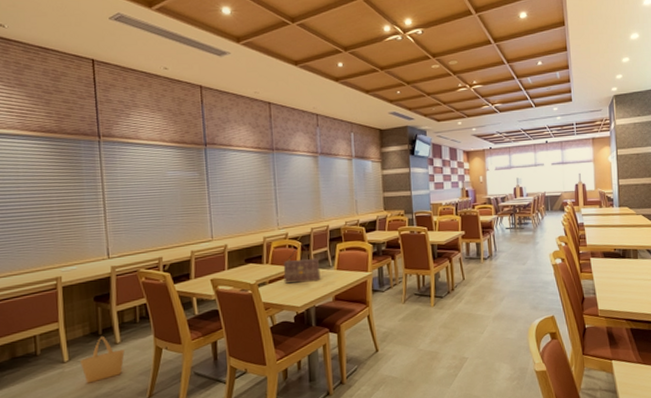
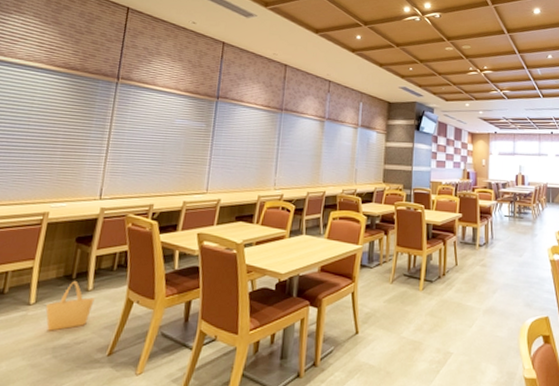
handbag: present [283,245,321,284] -> none [271,208,311,249]

